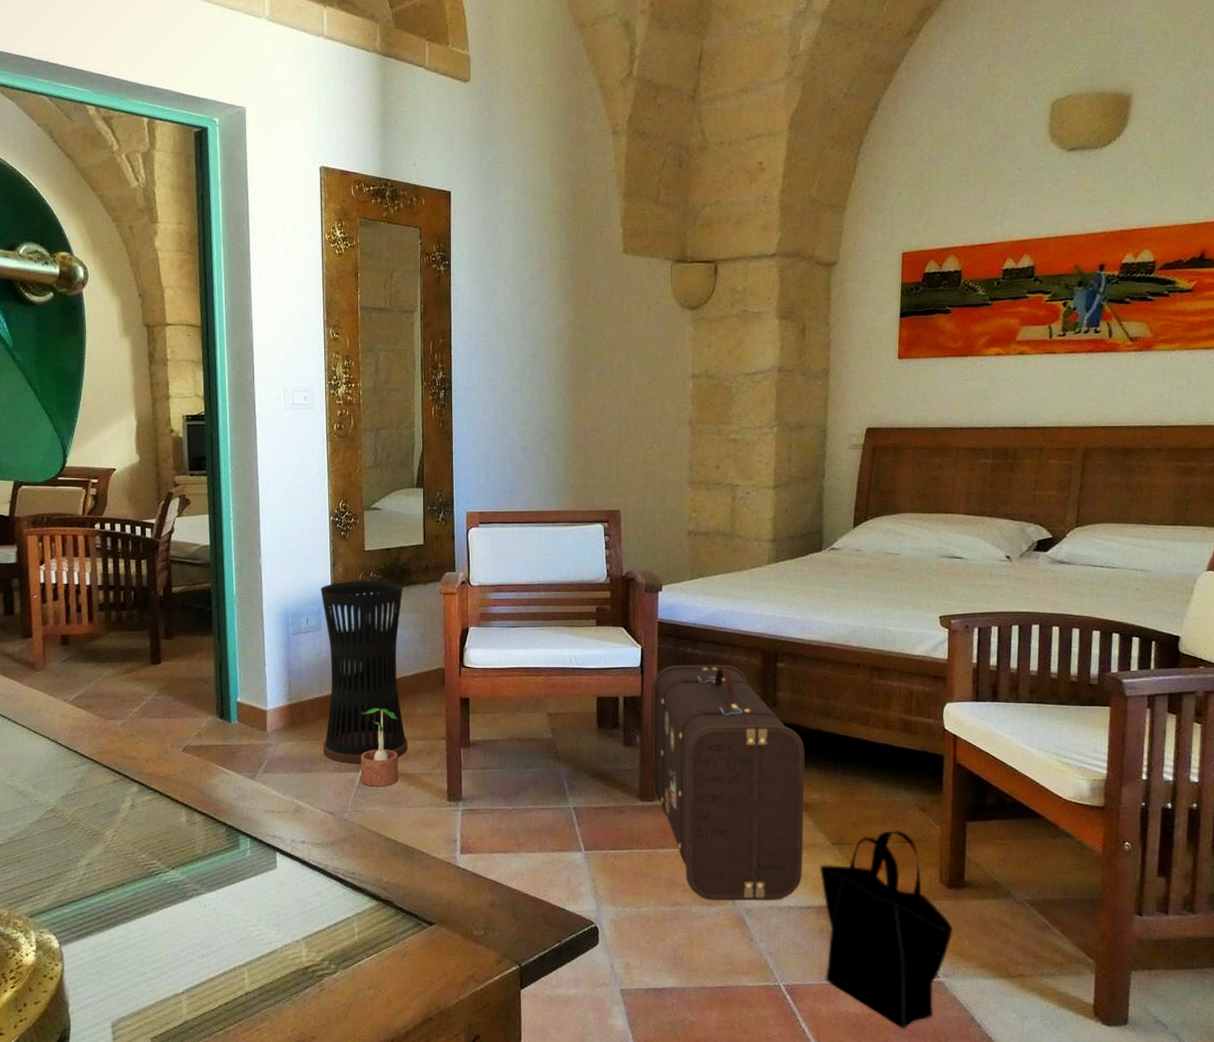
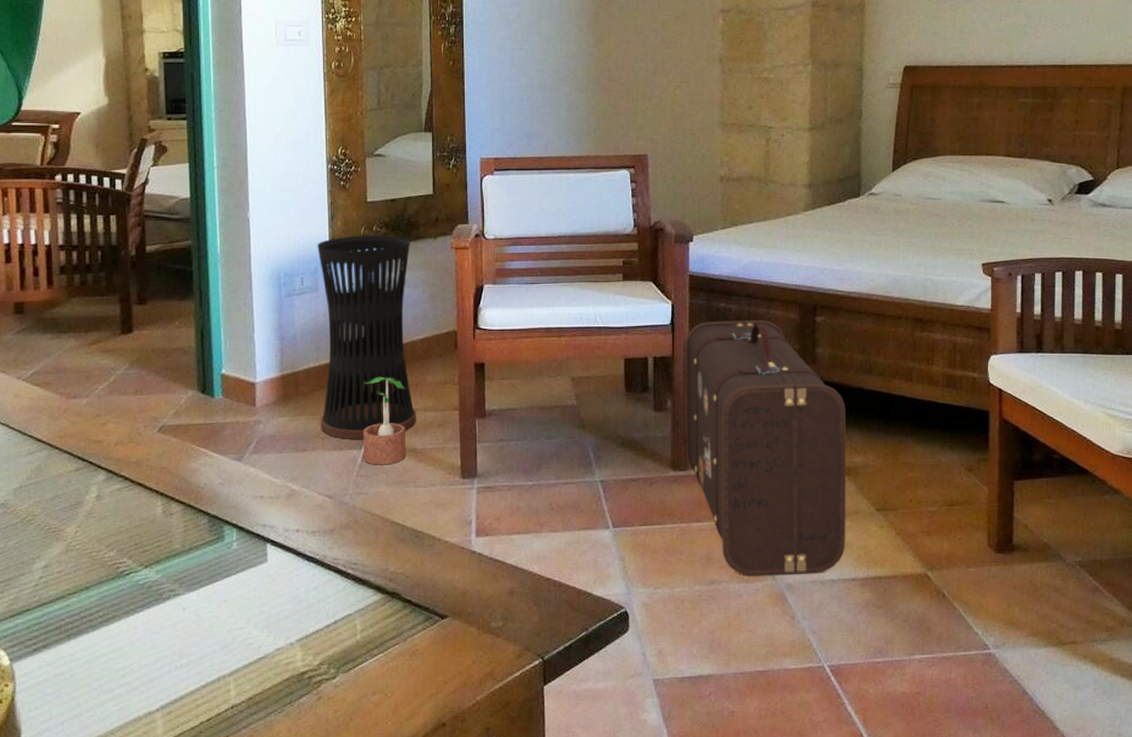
tote bag: present [819,831,954,1028] -> none [863,493,1003,706]

